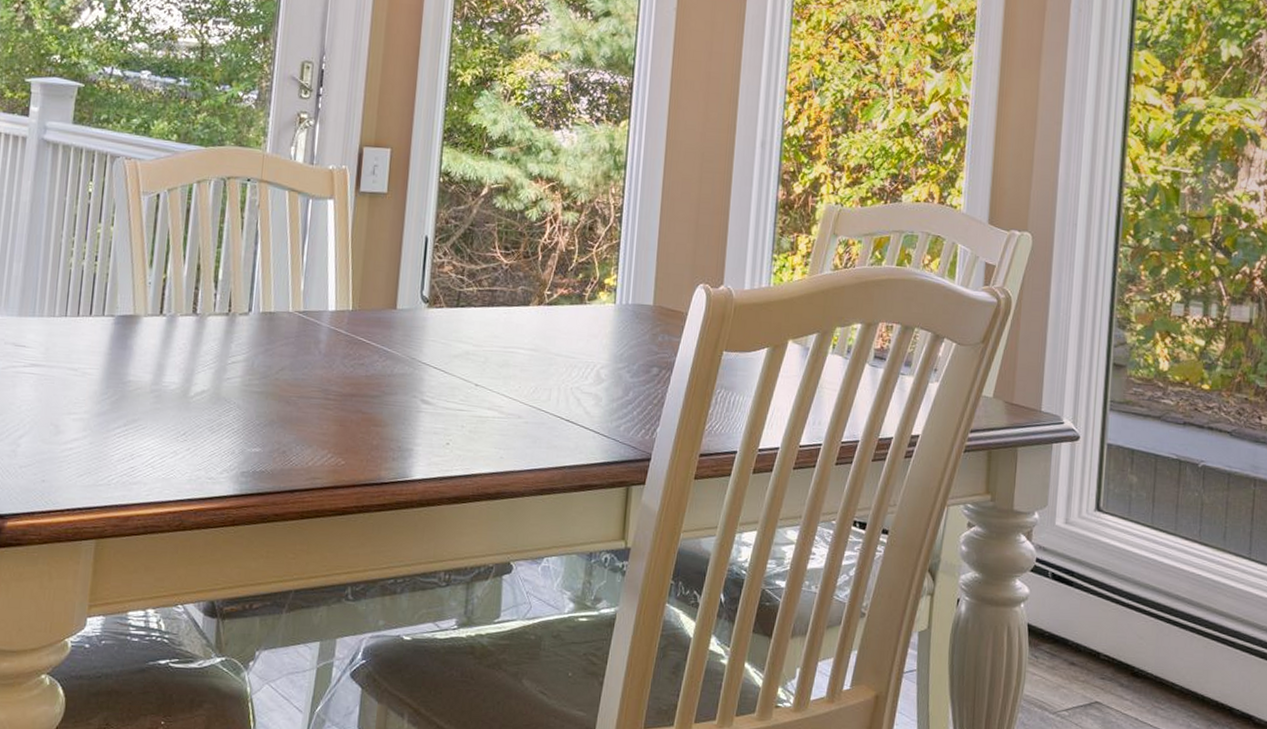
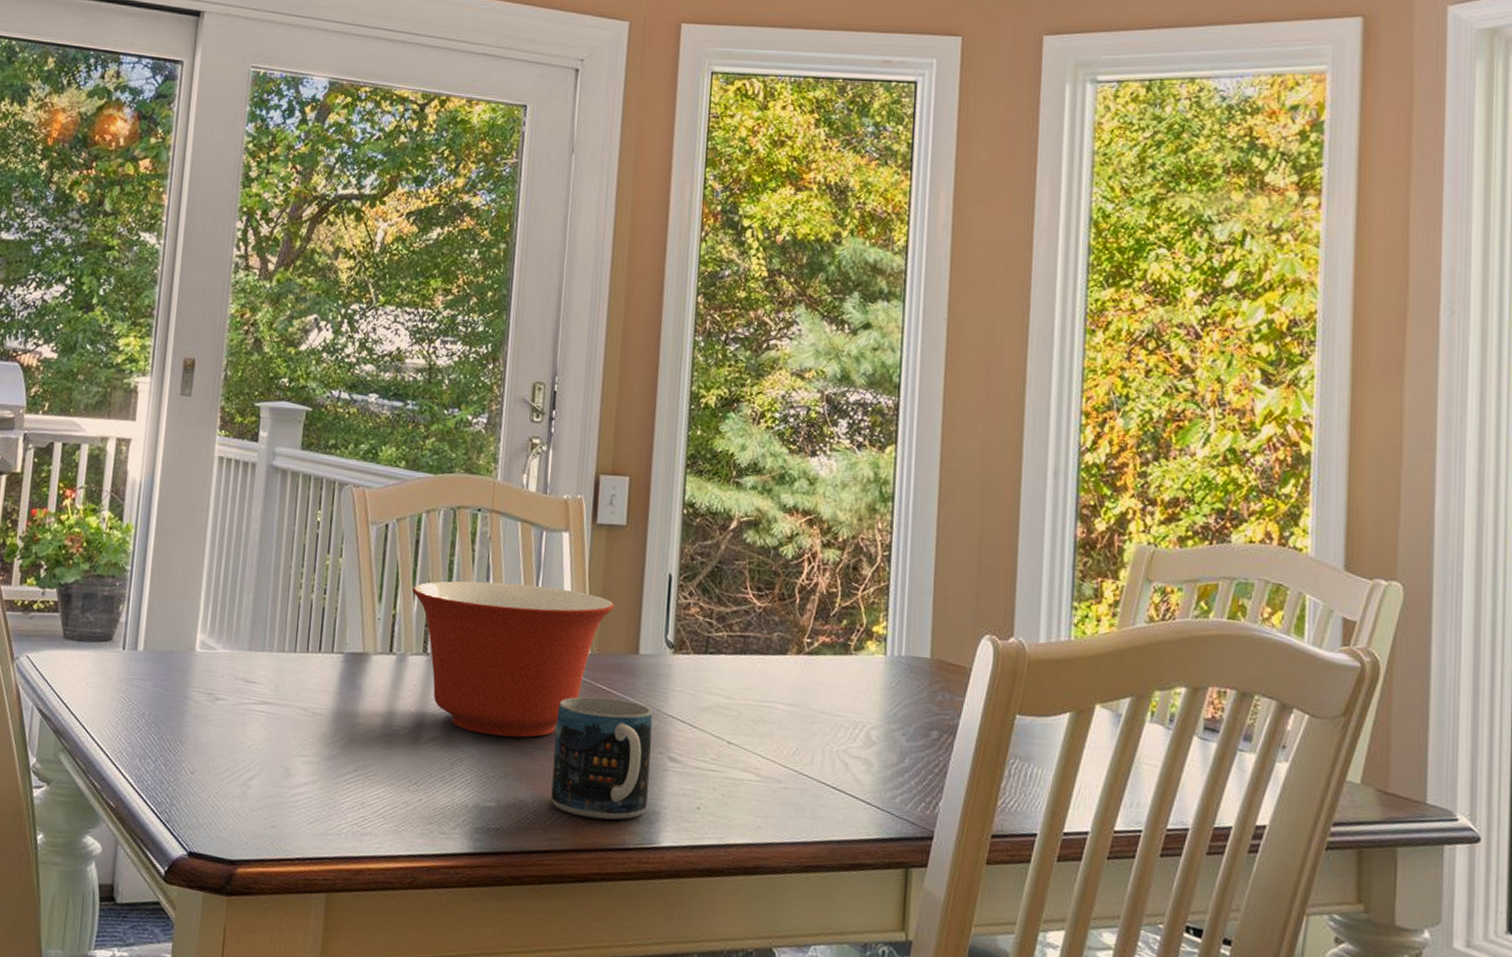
mixing bowl: none [183,246,375,388] -> present [412,580,615,738]
mug: none [313,348,408,458] -> present [551,696,653,820]

